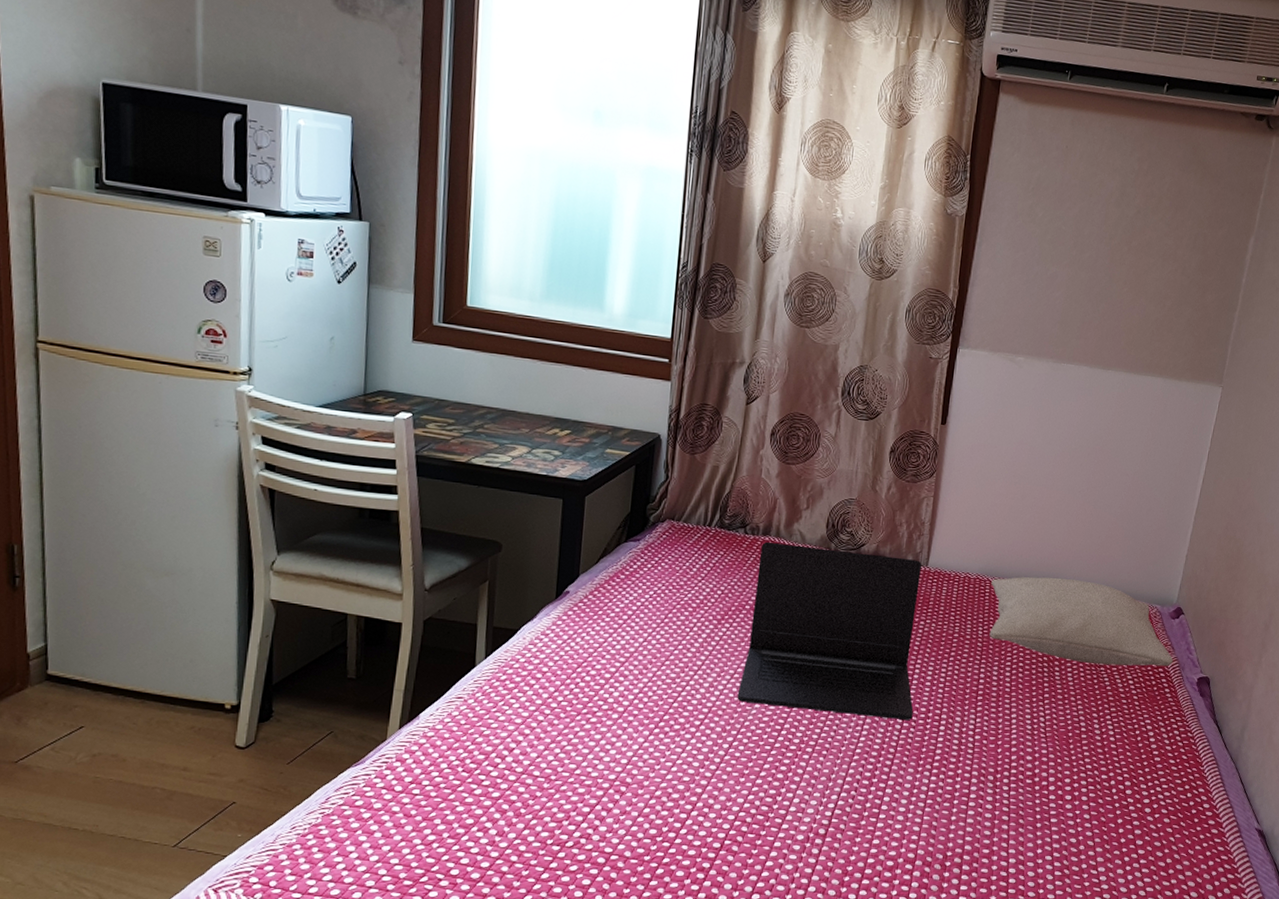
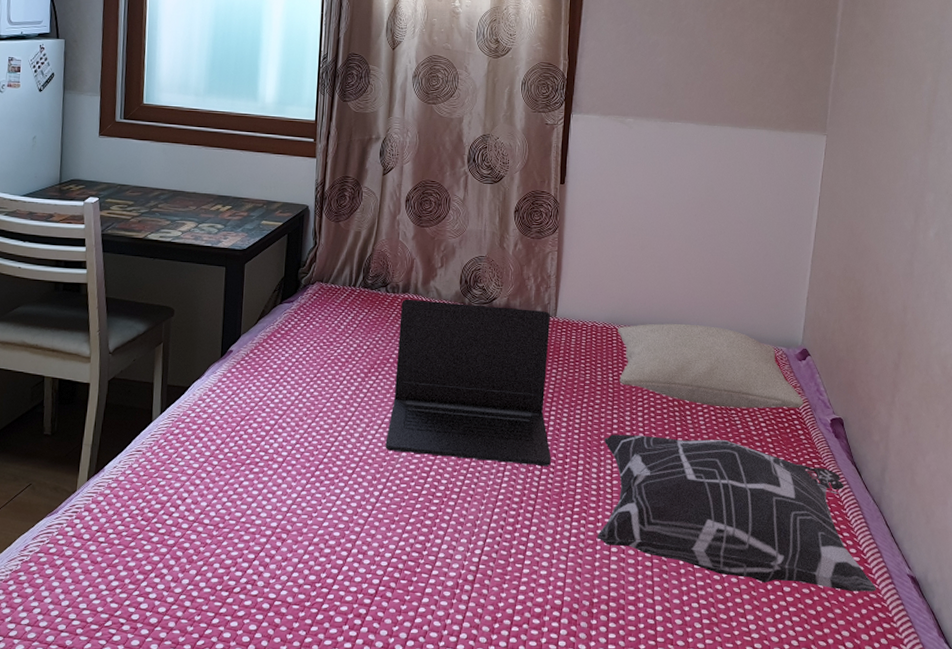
decorative pillow: none [955,689,1225,845] -> present [597,434,876,592]

